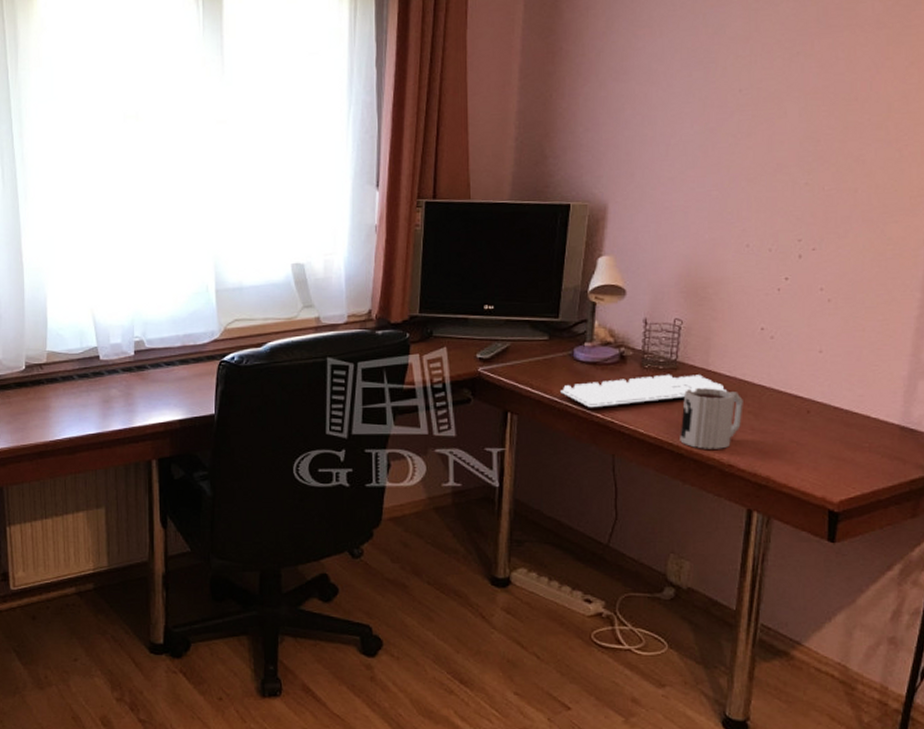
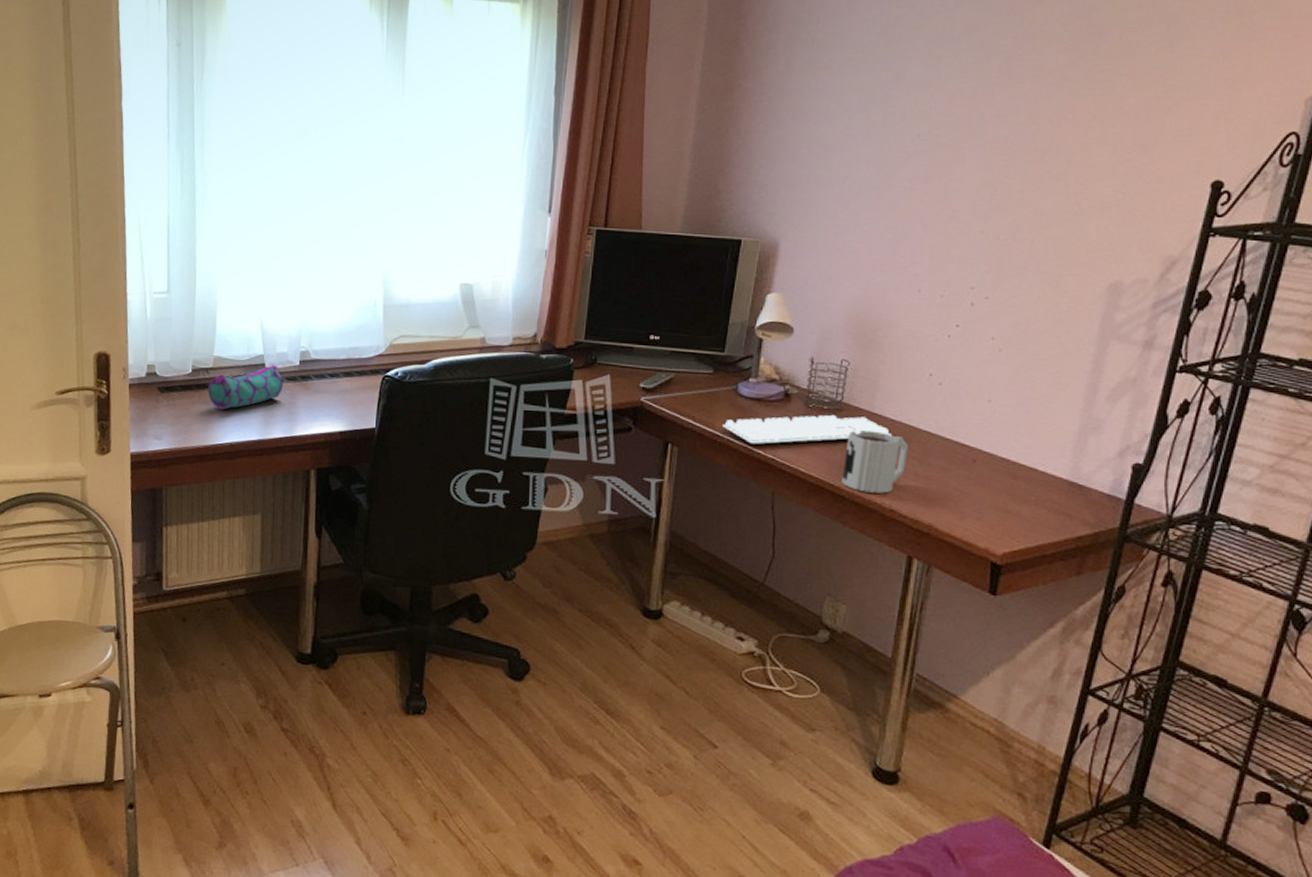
pencil case: none [43,357,120,405] -> present [208,365,284,410]

